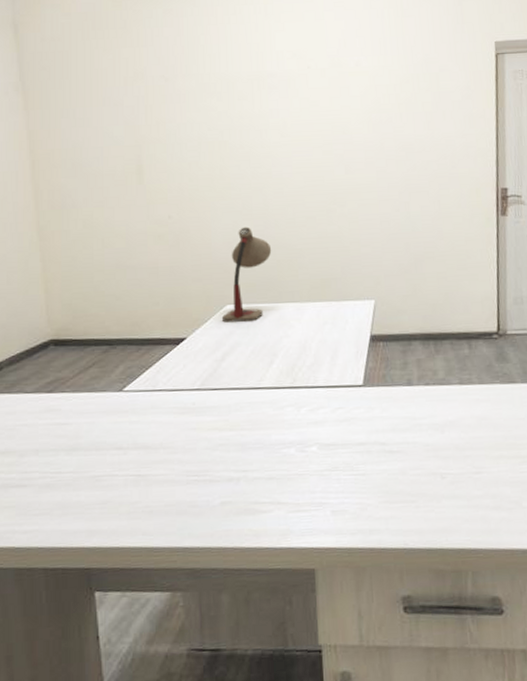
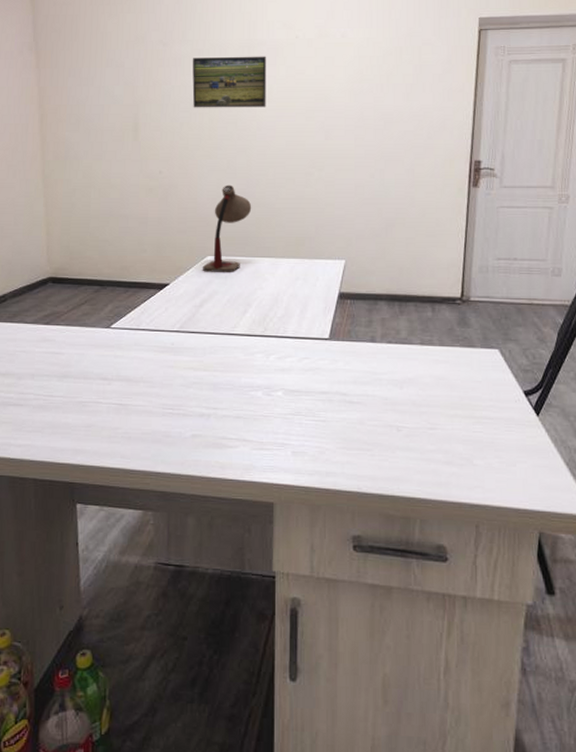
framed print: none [197,88,281,147] -> present [192,56,267,108]

